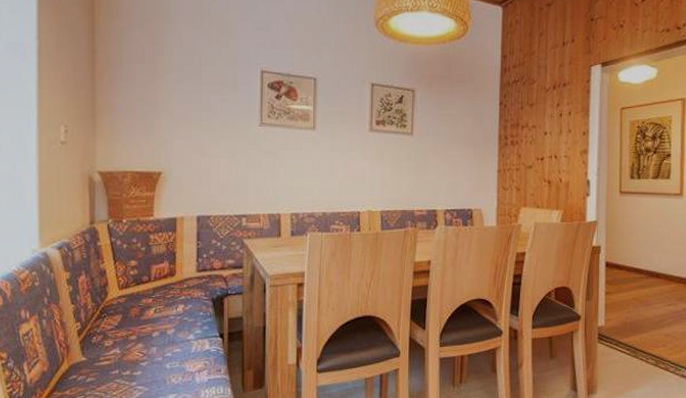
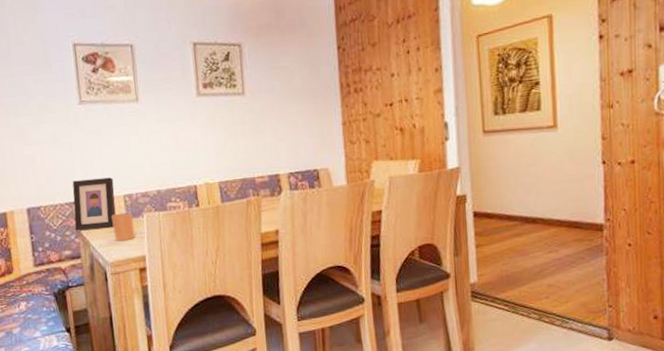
picture frame: none [240,195,283,243] -> present [72,177,116,231]
mug: none [277,230,298,256] -> present [111,212,136,242]

